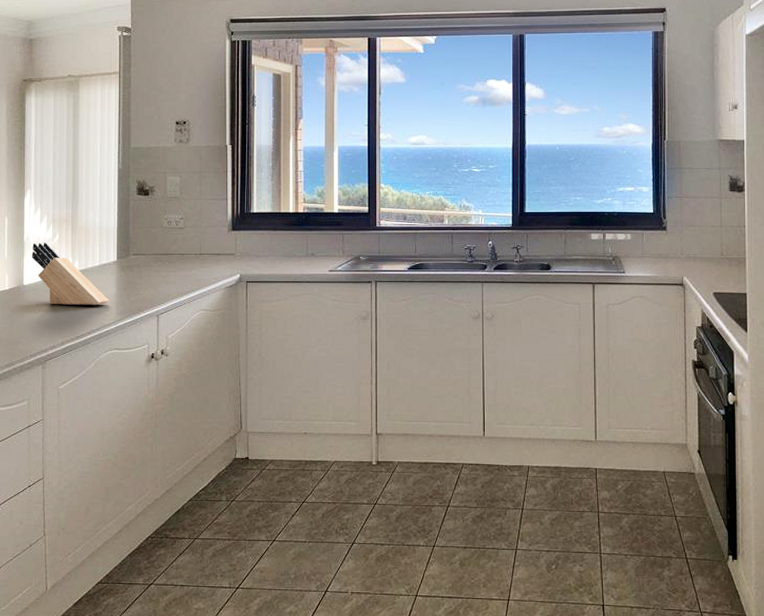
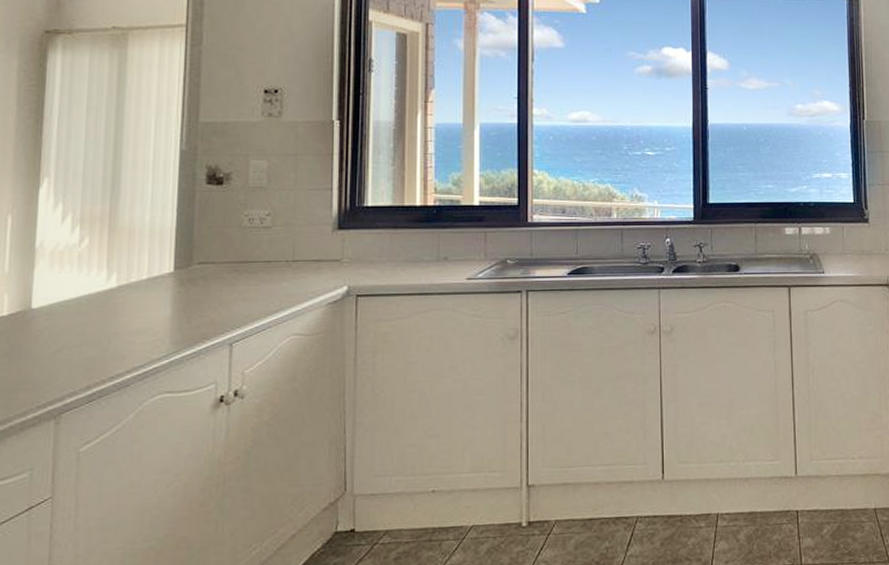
knife block: present [31,242,109,305] -> none [46,249,161,335]

